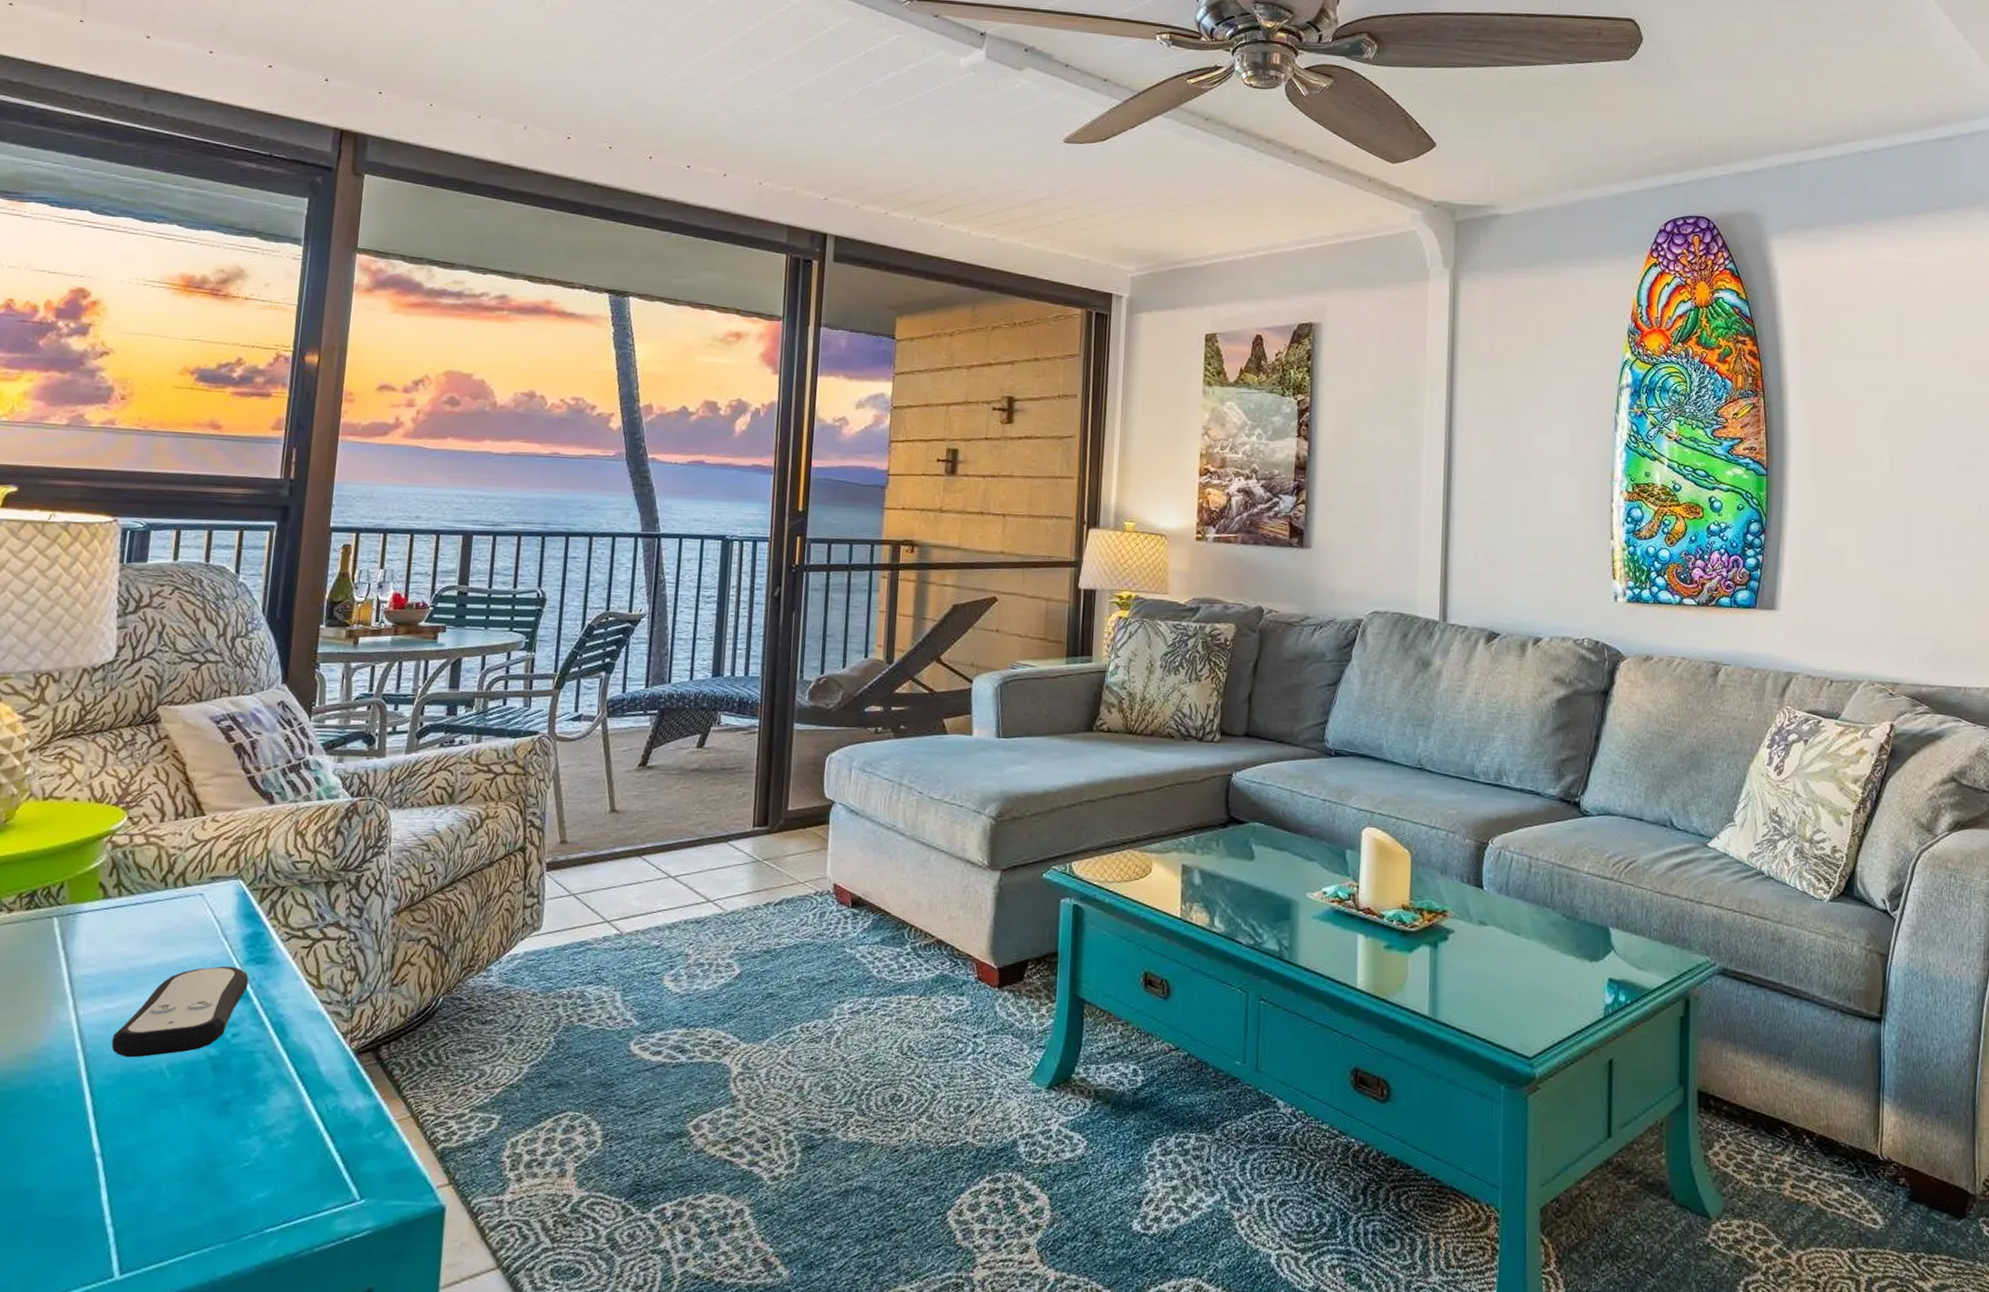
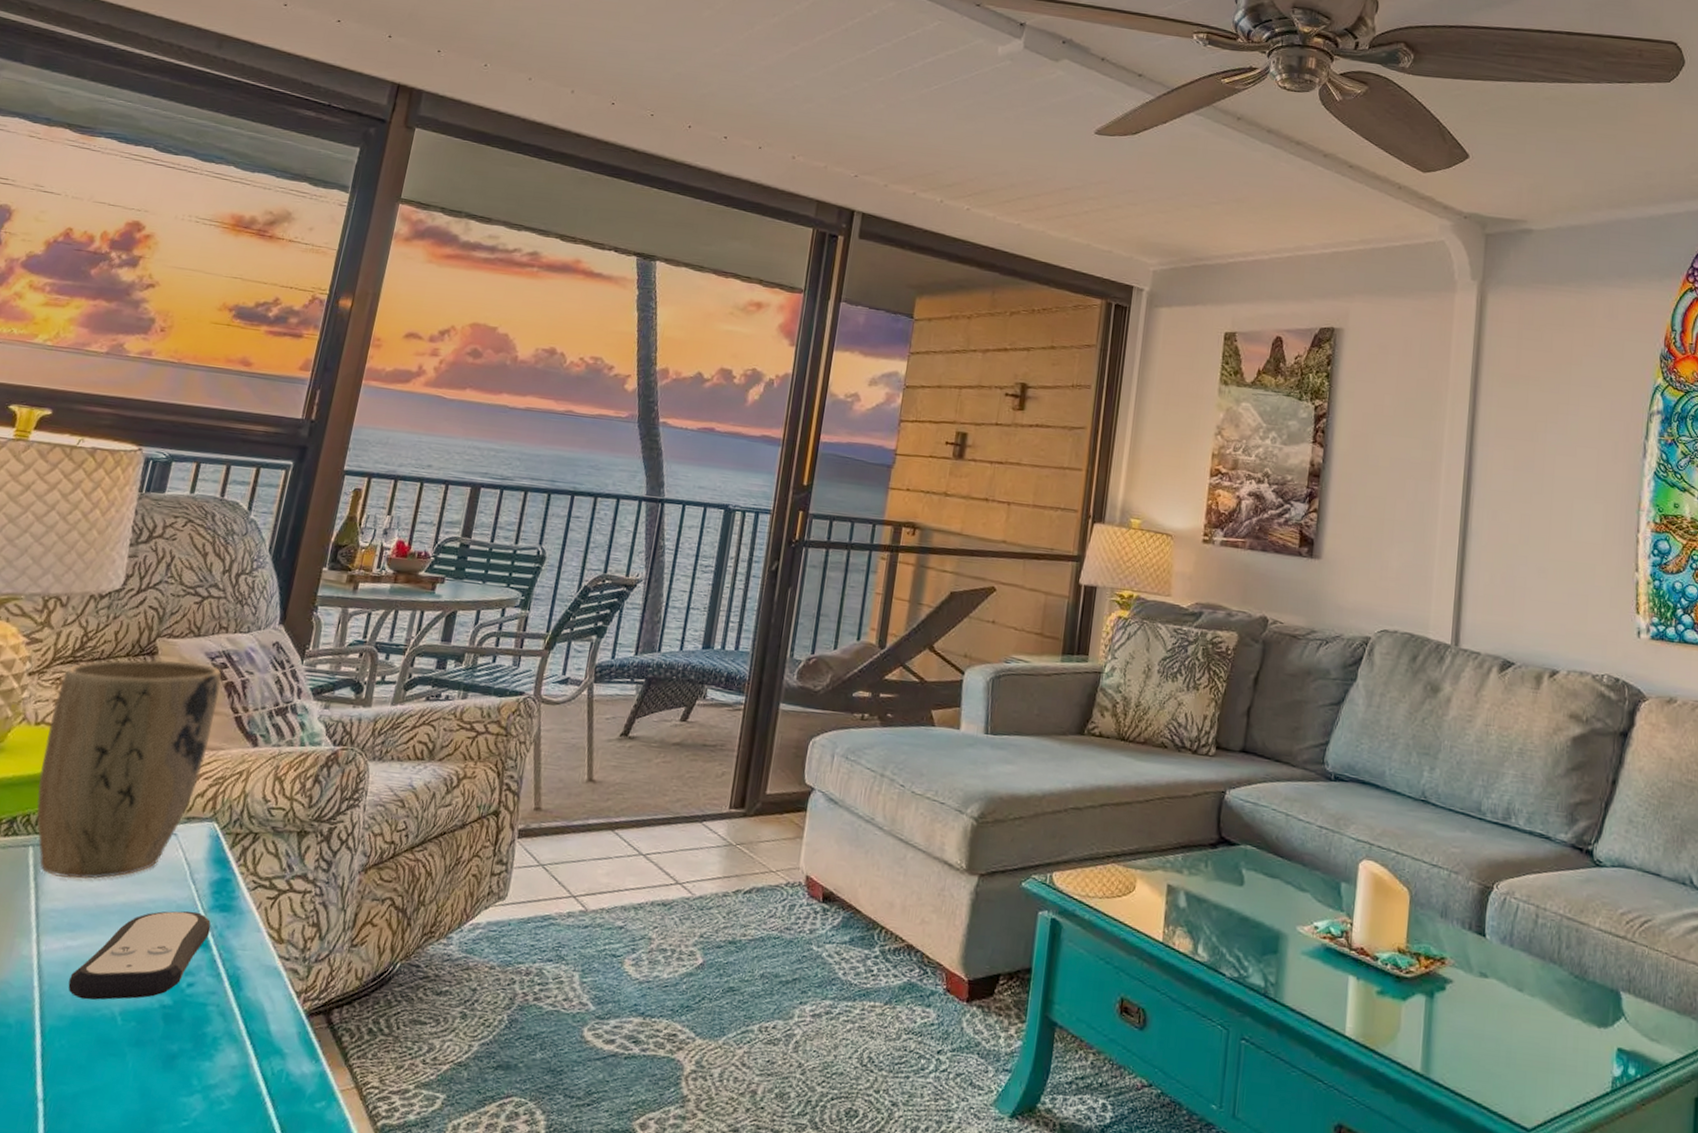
plant pot: none [54,727,230,945] -> present [36,659,222,880]

